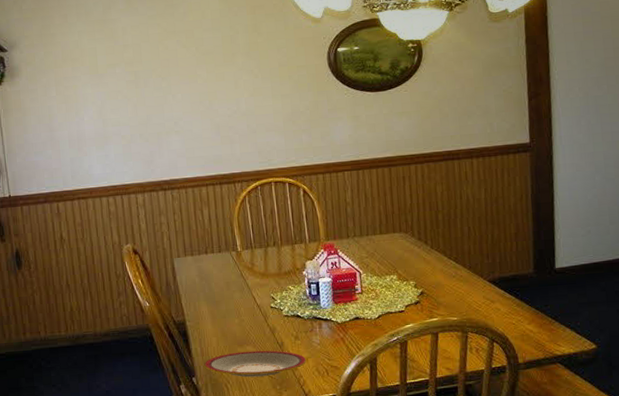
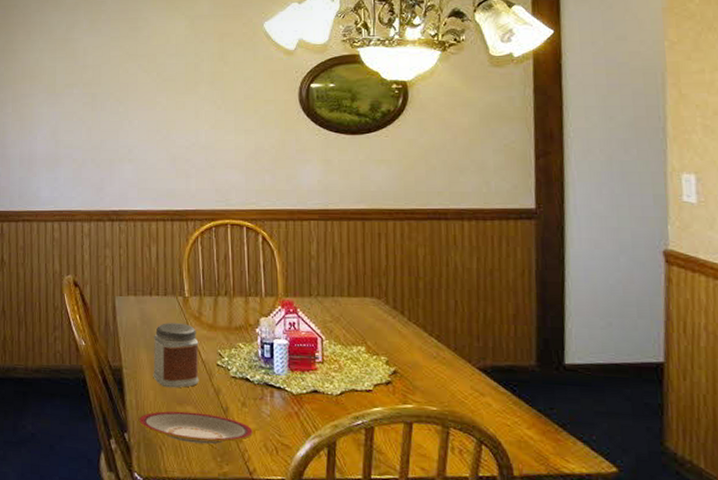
jar: none [211,275,256,333] -> present [153,323,199,388]

